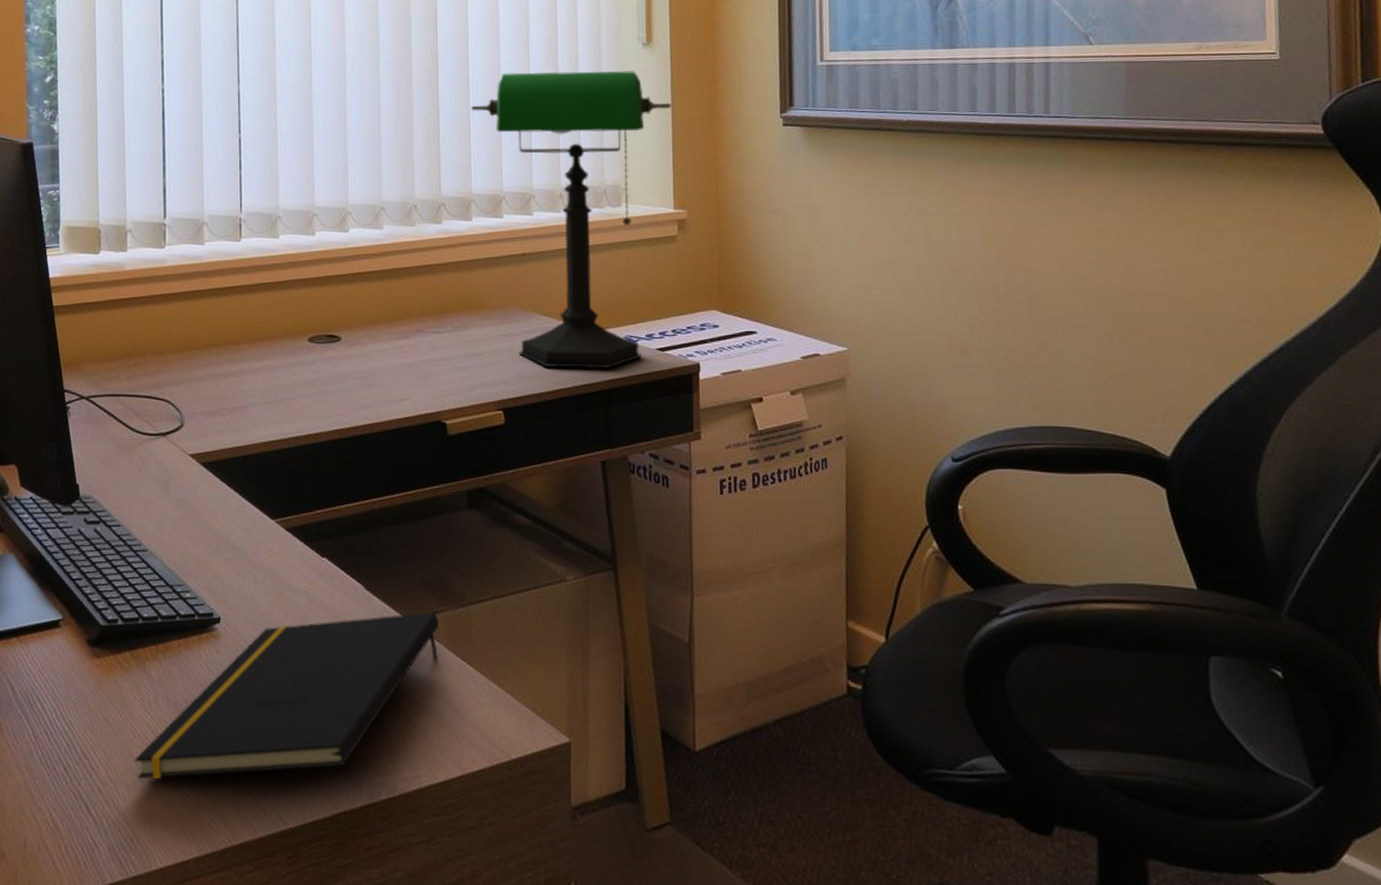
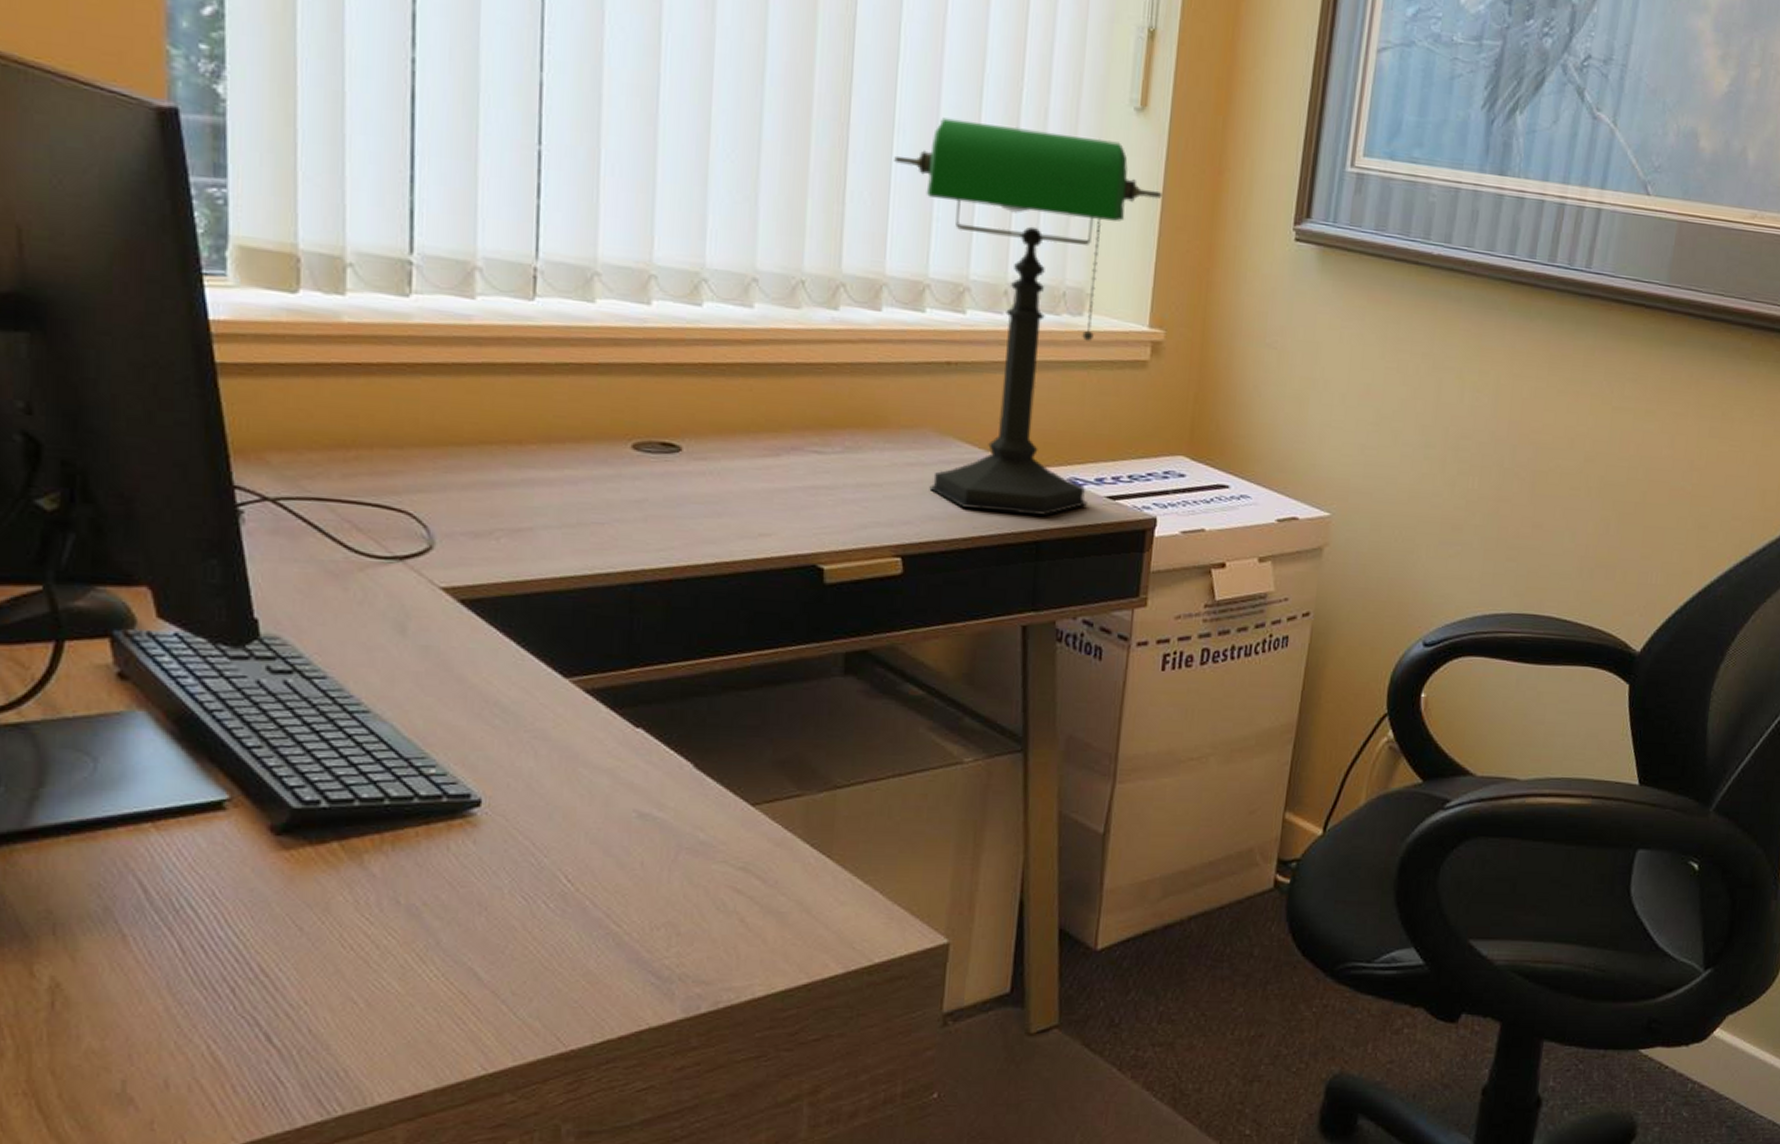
notepad: present [135,612,438,780] -> none [344,796,793,1000]

